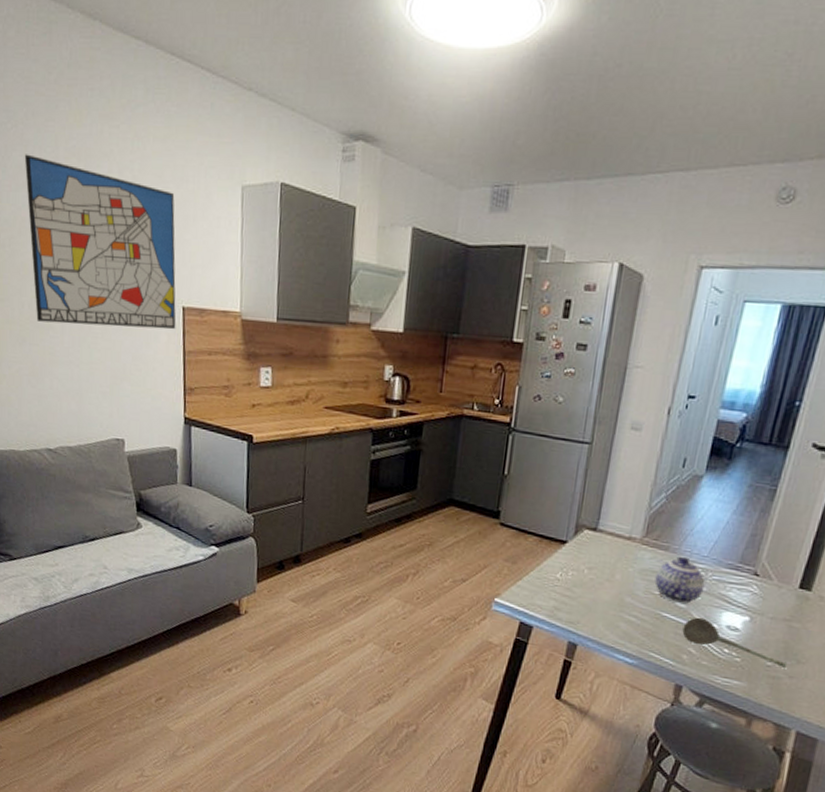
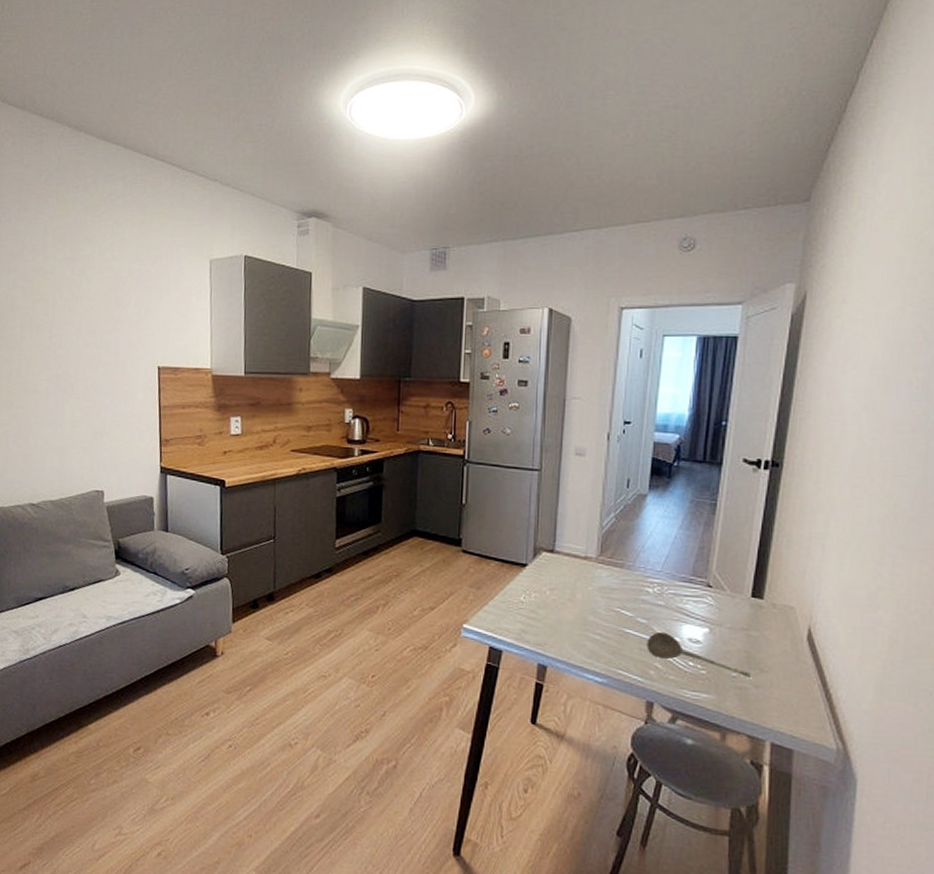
wall art: present [24,154,176,330] -> none [16,242,152,388]
teapot: present [654,556,706,604] -> none [614,572,662,619]

